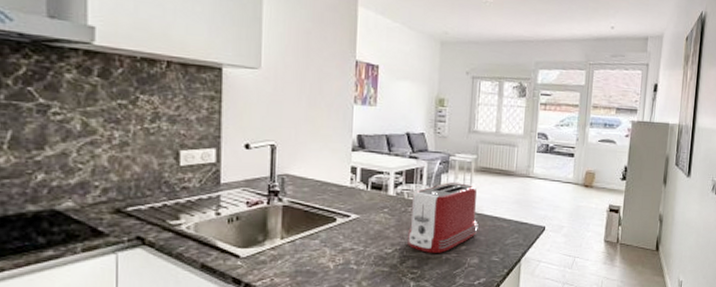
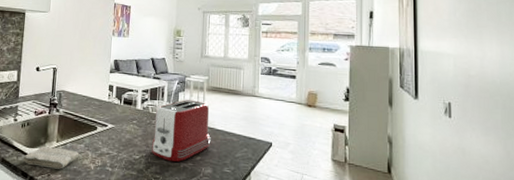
washcloth: none [232,244,313,272] -> present [22,145,79,169]

